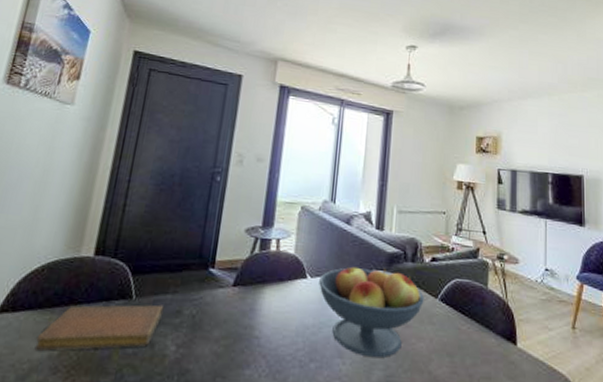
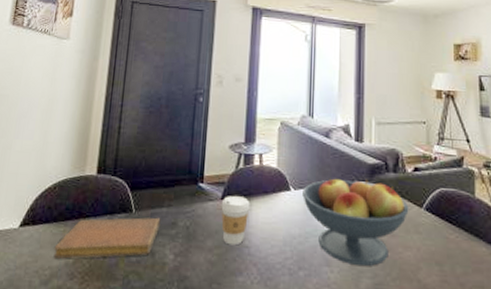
coffee cup: none [231,283,264,336] -> present [221,196,250,246]

